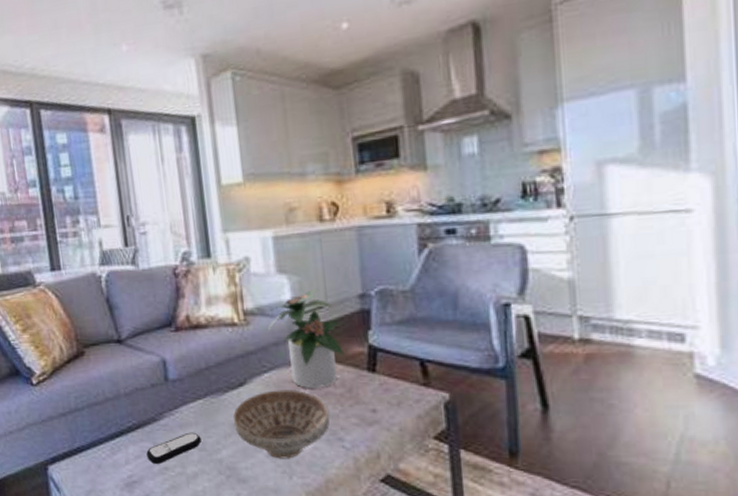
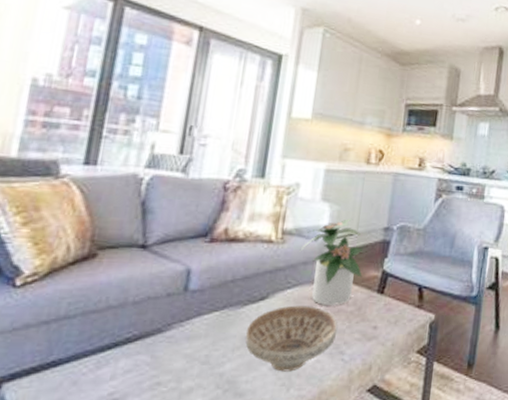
remote control: present [146,432,201,464] -> none [139,345,207,378]

